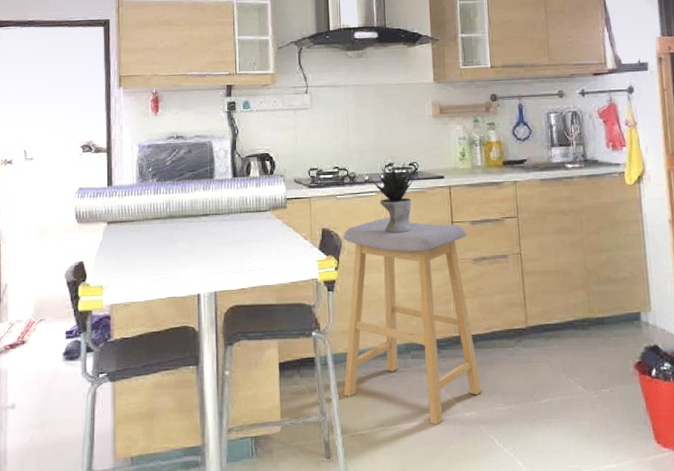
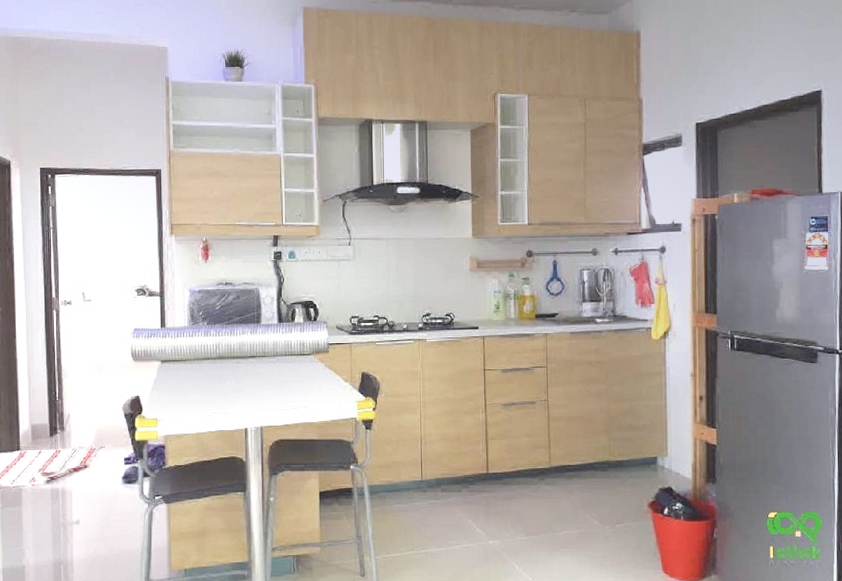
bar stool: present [343,217,482,425] -> none [378,363,506,551]
potted plant: present [370,163,414,233] -> none [409,313,450,378]

